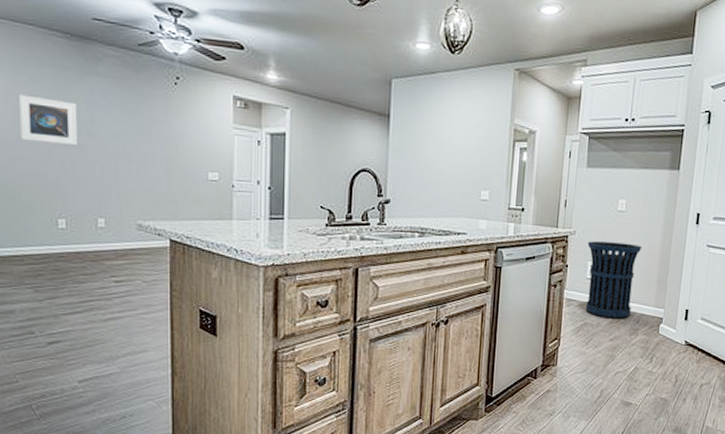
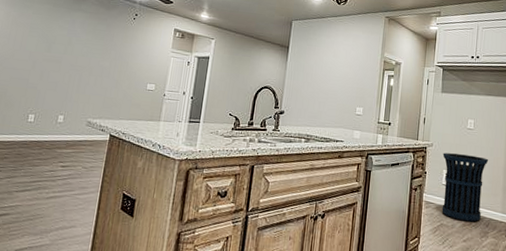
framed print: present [19,94,78,146] -> none [16,22,62,61]

